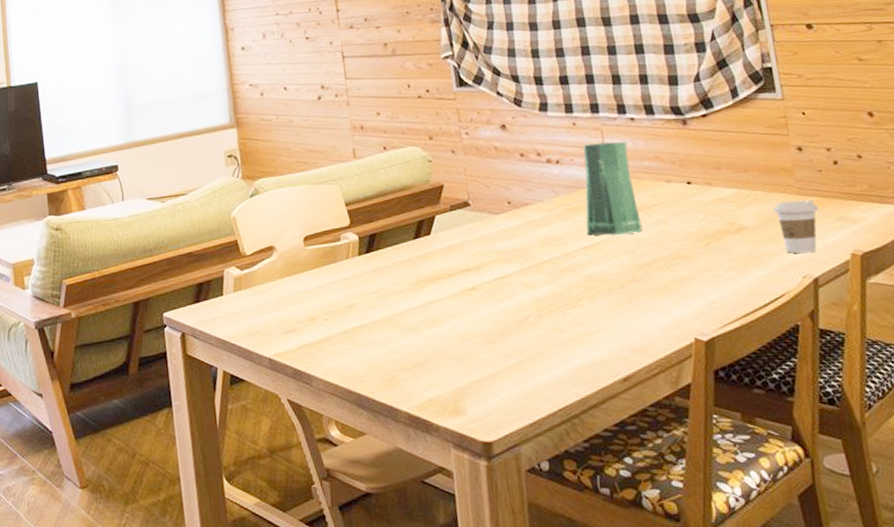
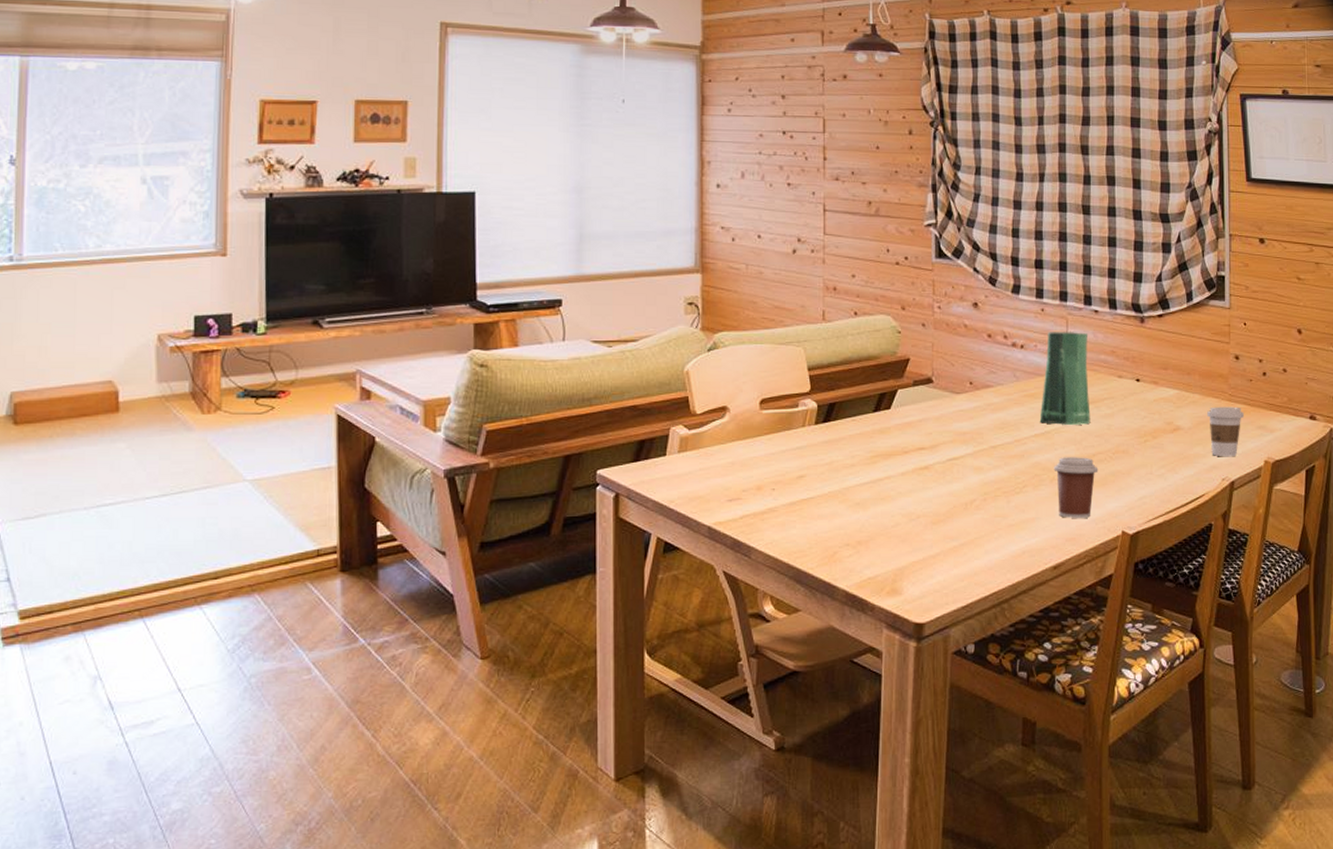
coffee cup: none [608,265,659,329] -> present [1054,457,1099,518]

